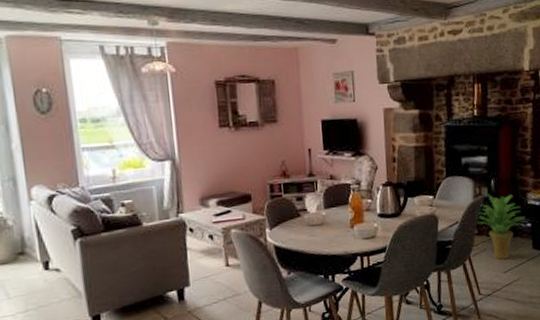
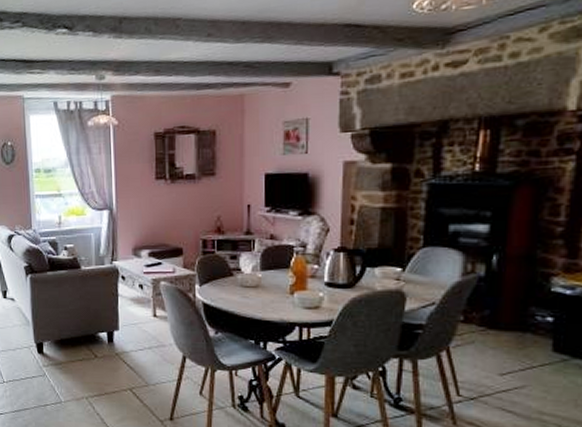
potted plant: present [477,193,525,260] -> none [465,272,545,358]

